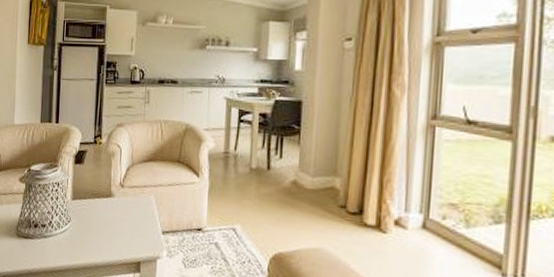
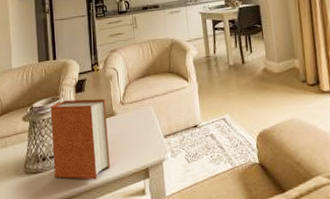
book: none [44,169,104,260] -> present [50,98,110,180]

